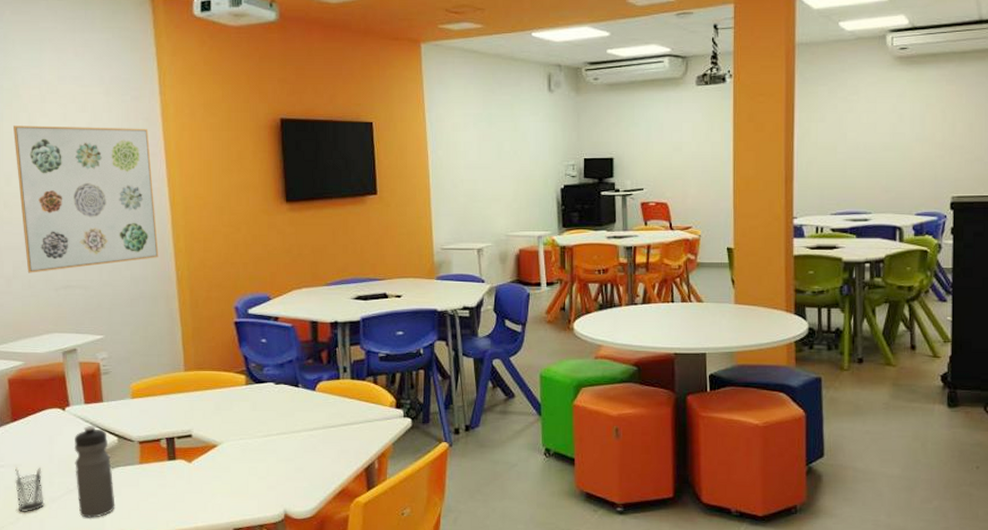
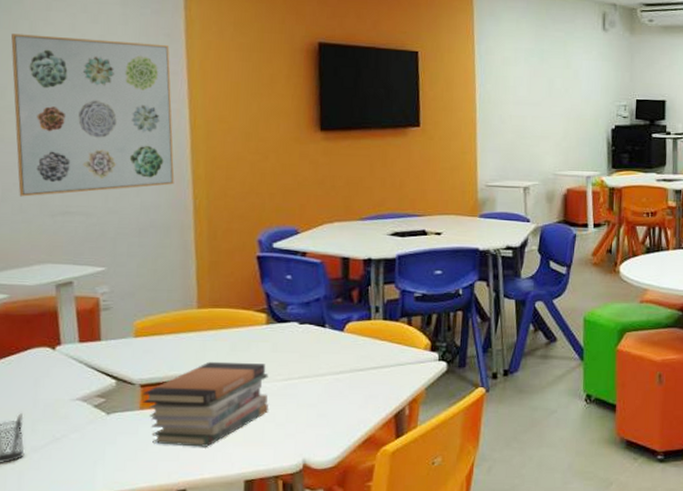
water bottle: present [74,426,115,518] -> none [63,367,109,470]
book stack: none [141,420,251,498] -> present [143,361,269,447]

